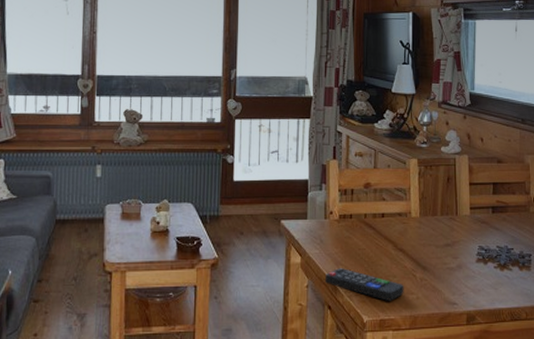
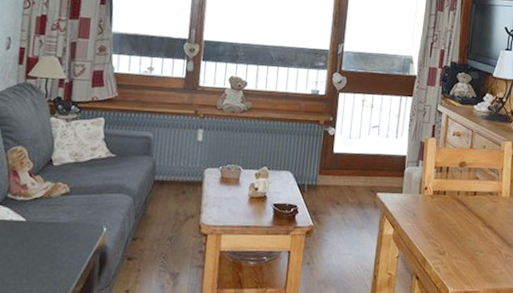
remote control: present [326,268,404,301] -> none [415,241,490,275]

